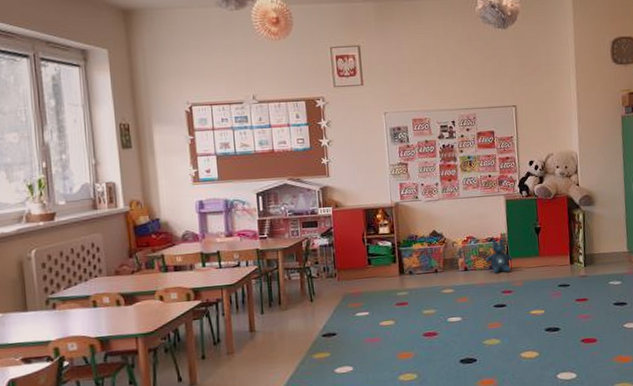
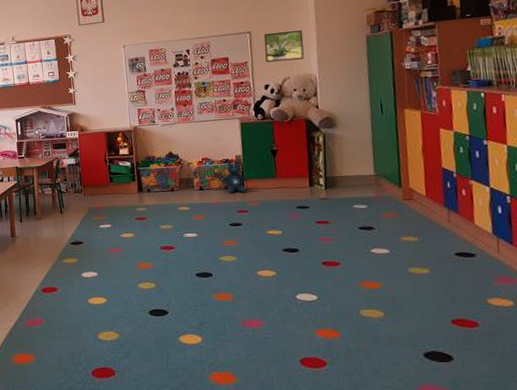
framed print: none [528,107,567,138] -> present [263,30,304,63]

